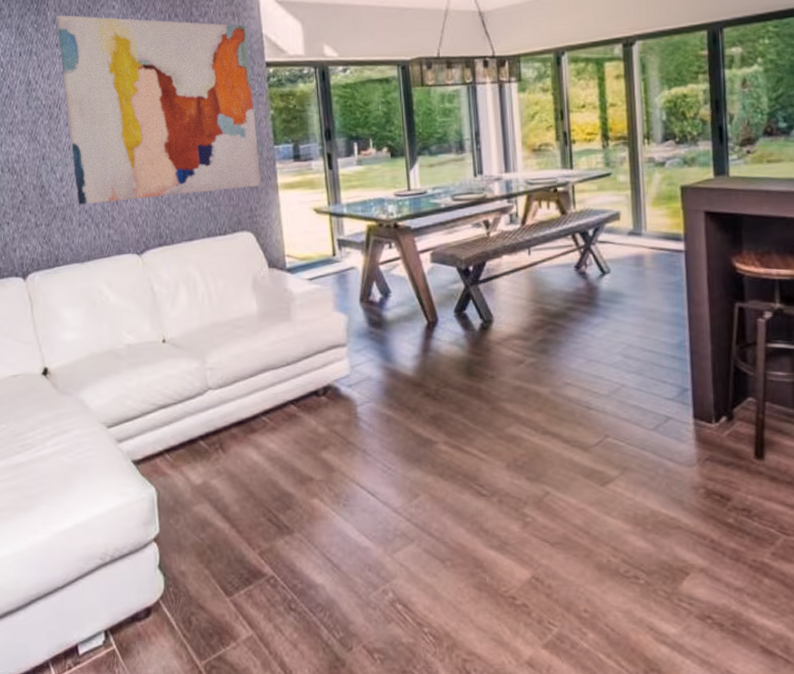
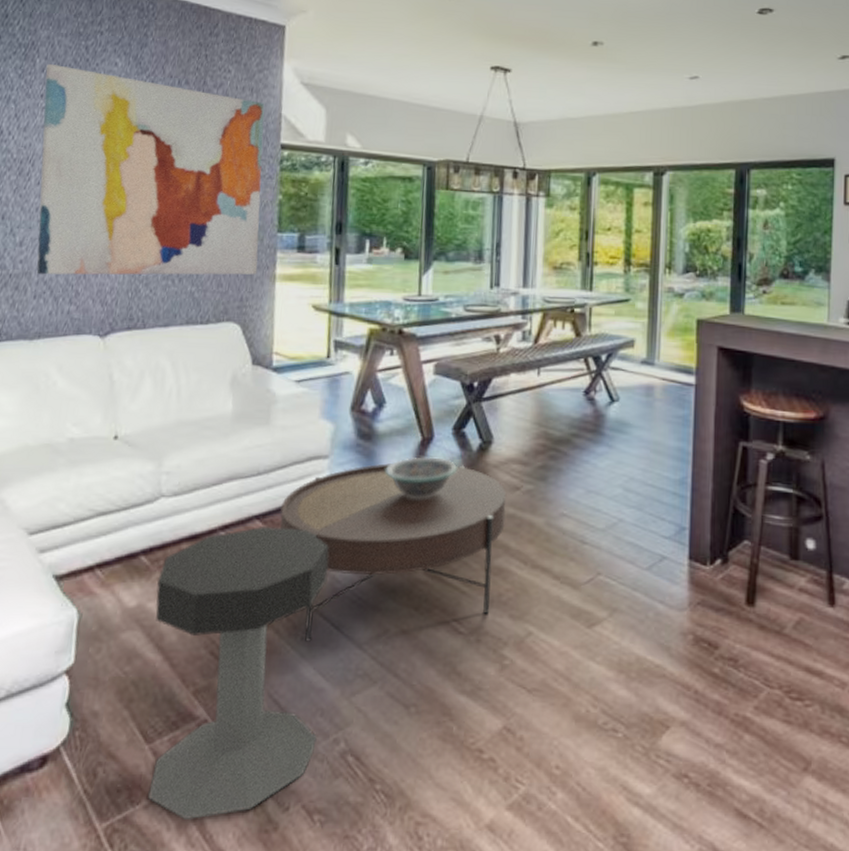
side table: none [216,409,369,658] -> present [148,526,329,819]
coffee table: none [310,344,513,508] -> present [280,463,506,642]
decorative bowl: none [397,338,463,379] -> present [385,456,457,500]

